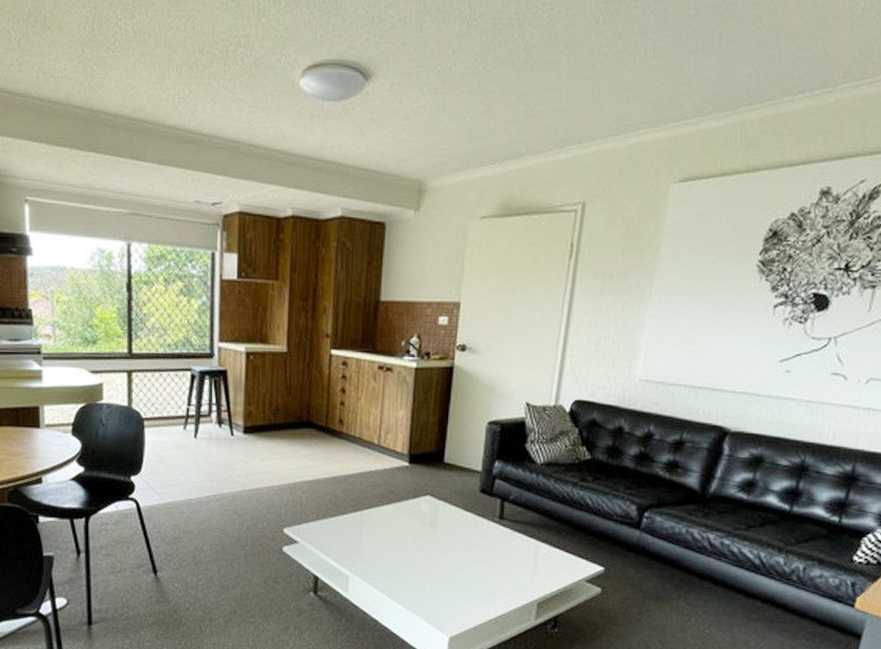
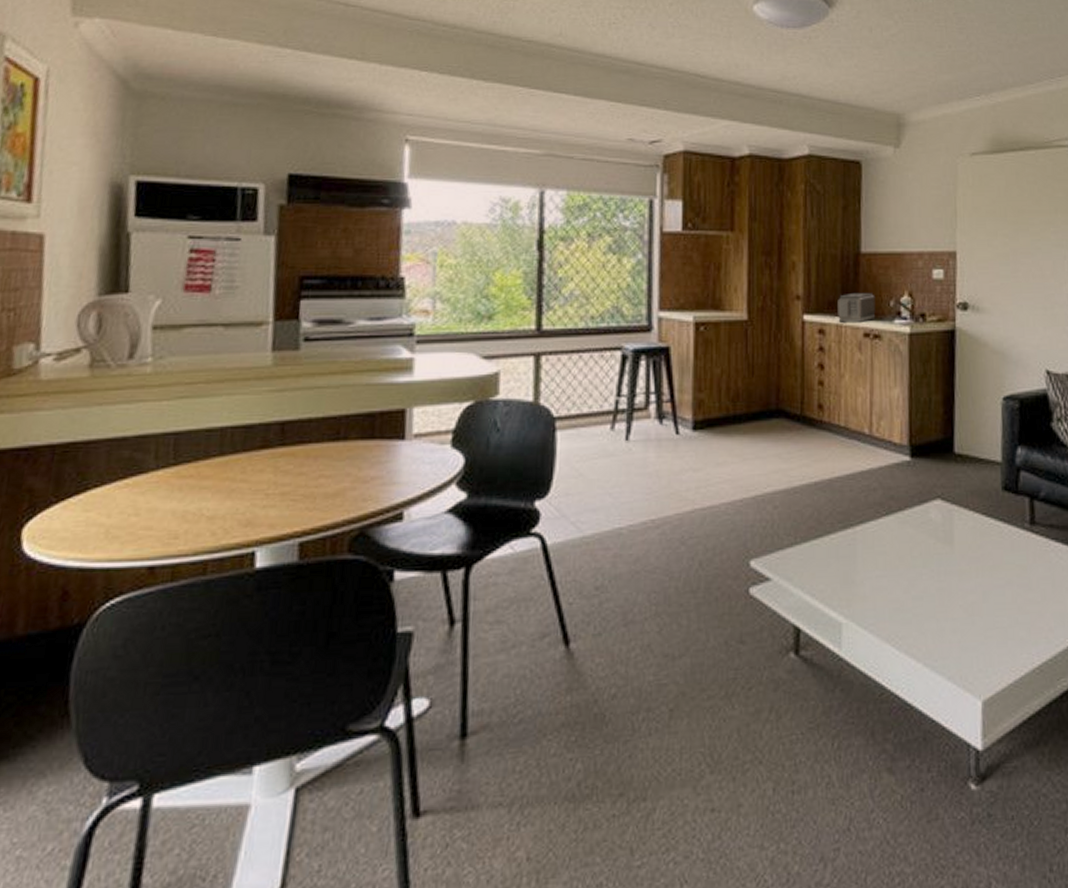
toaster: none [358,333,390,358] -> present [838,292,876,324]

